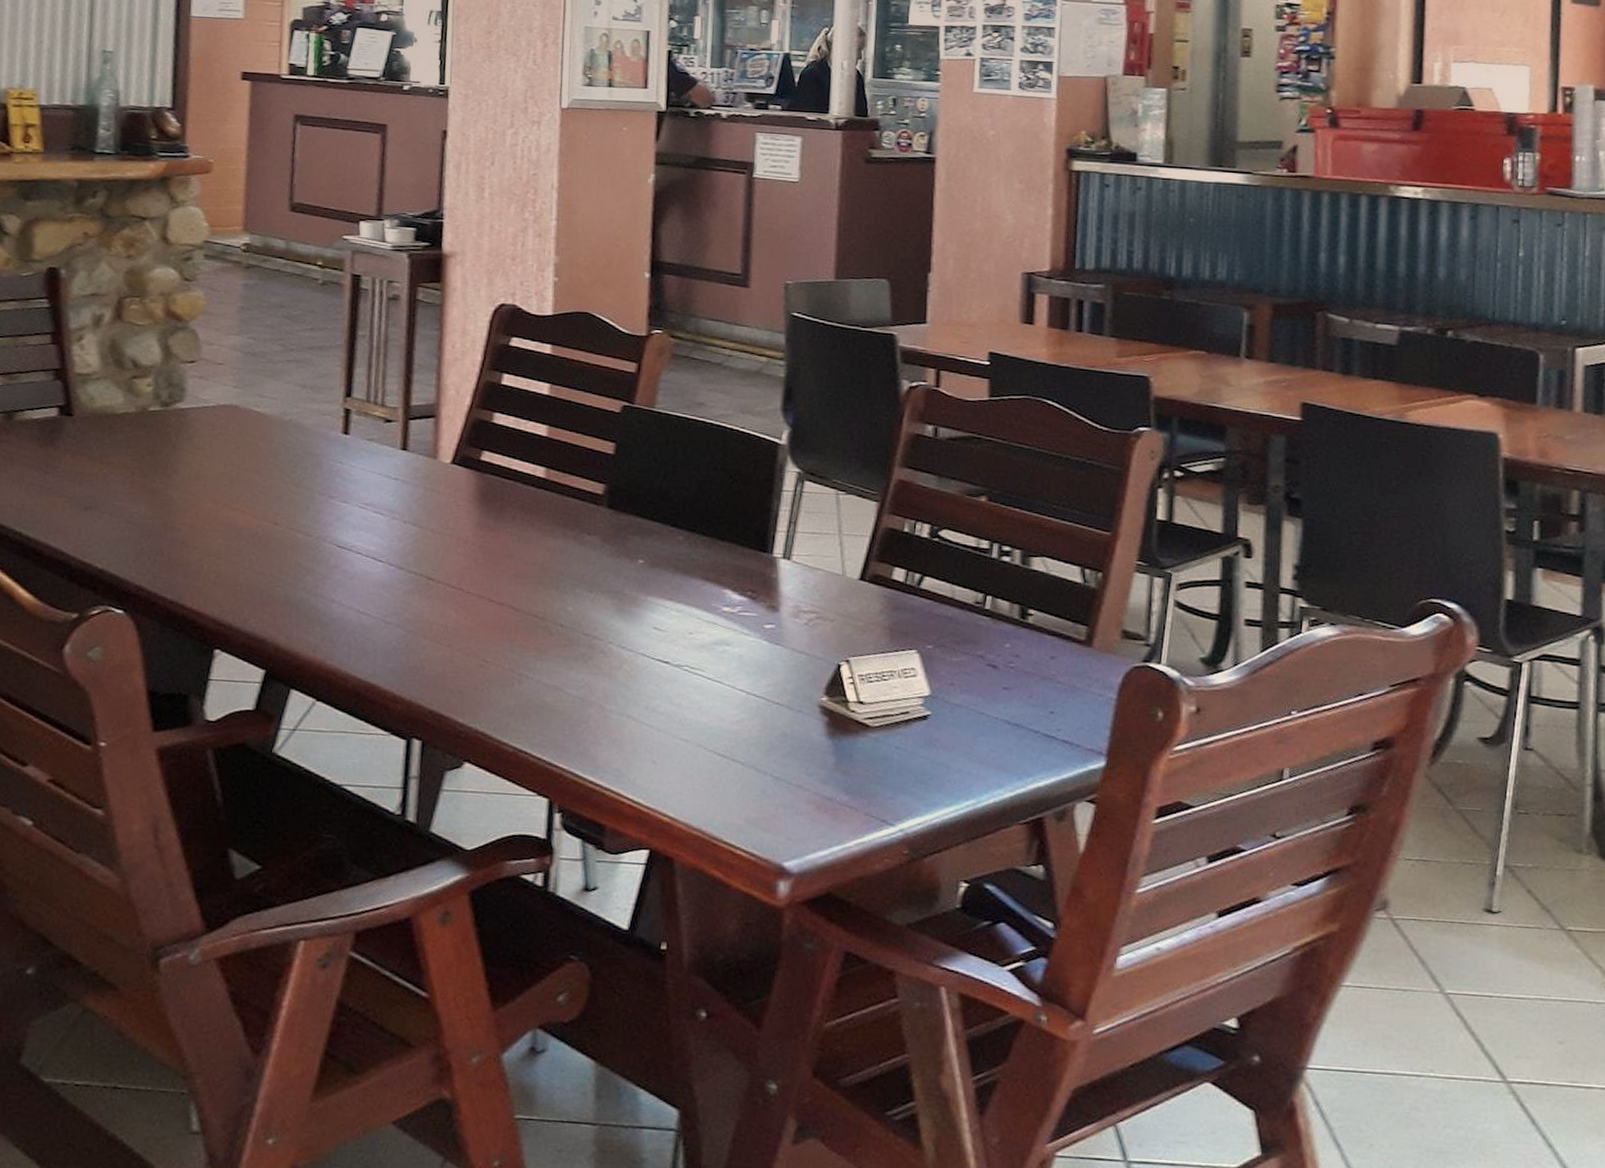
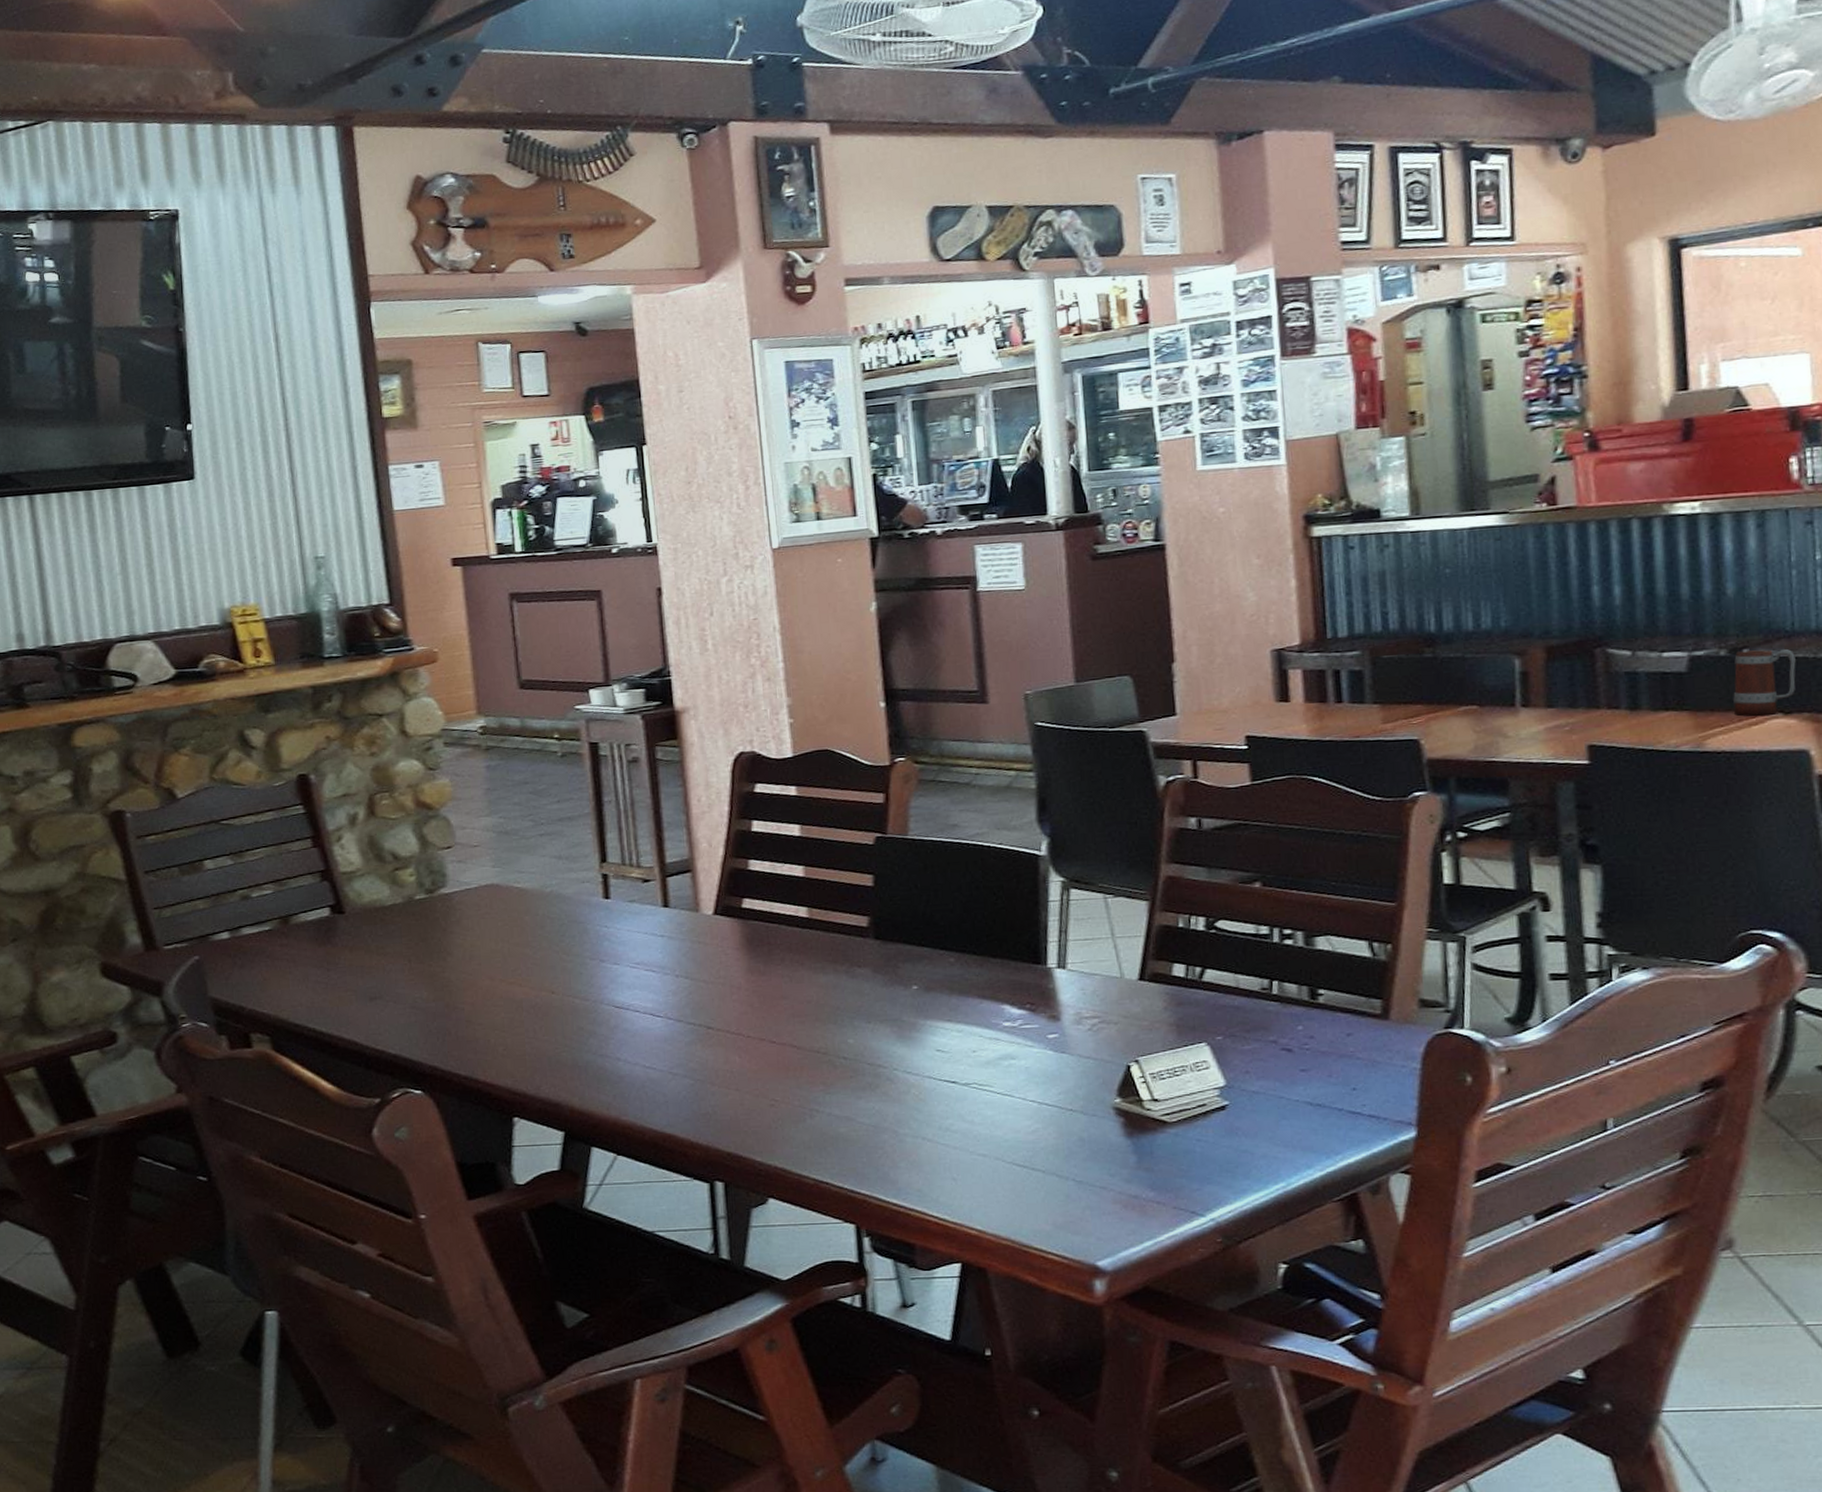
beer mug: none [1435,332,1493,397] -> present [1733,649,1796,717]

